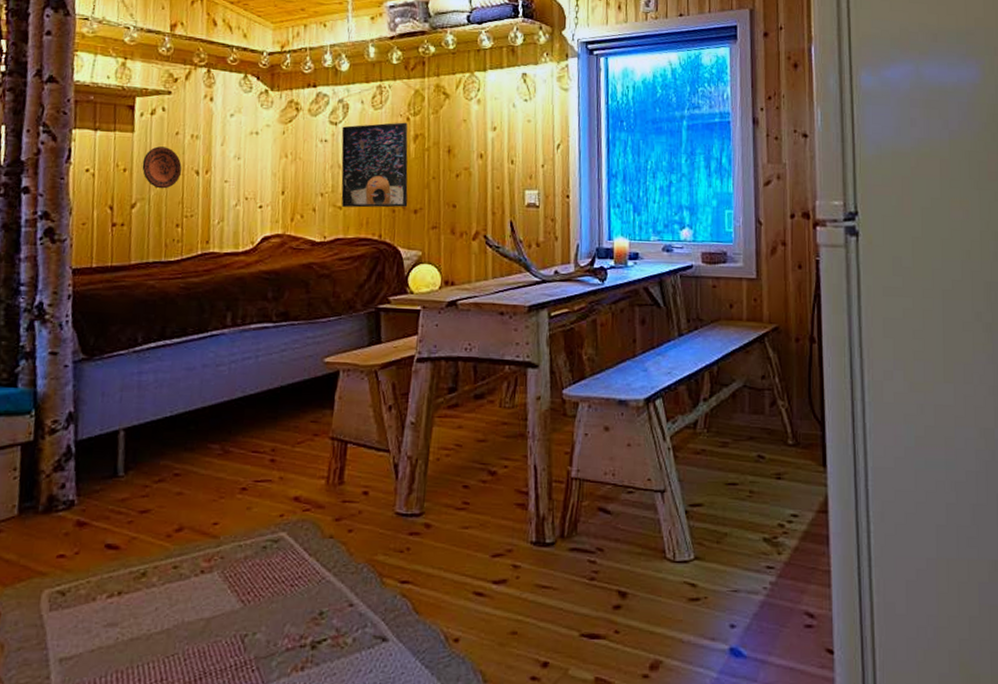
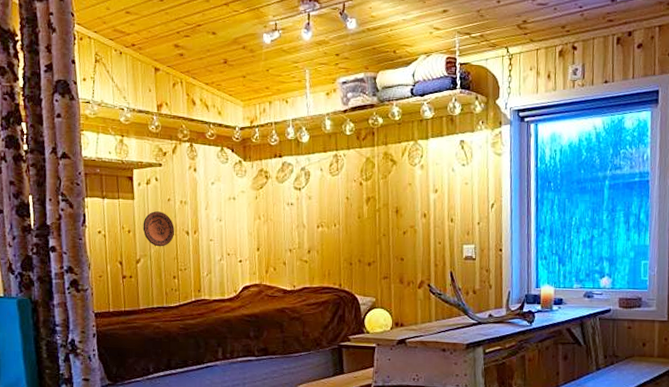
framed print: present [341,122,408,208] -> none [305,186,363,262]

